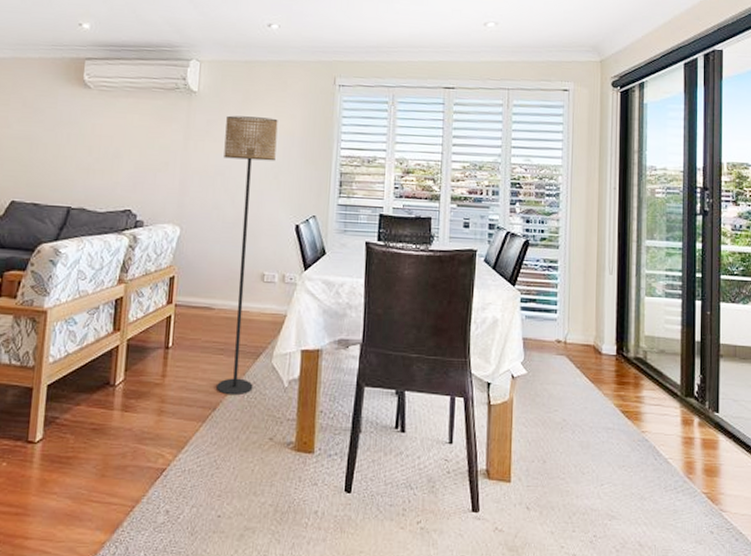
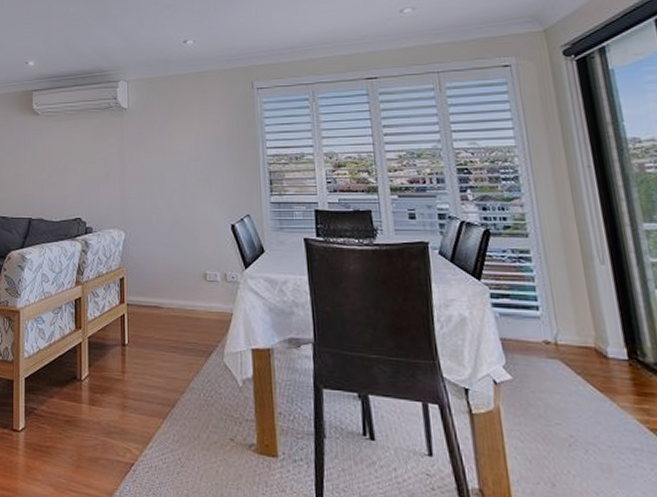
floor lamp: present [217,115,278,396] -> none [155,125,208,394]

